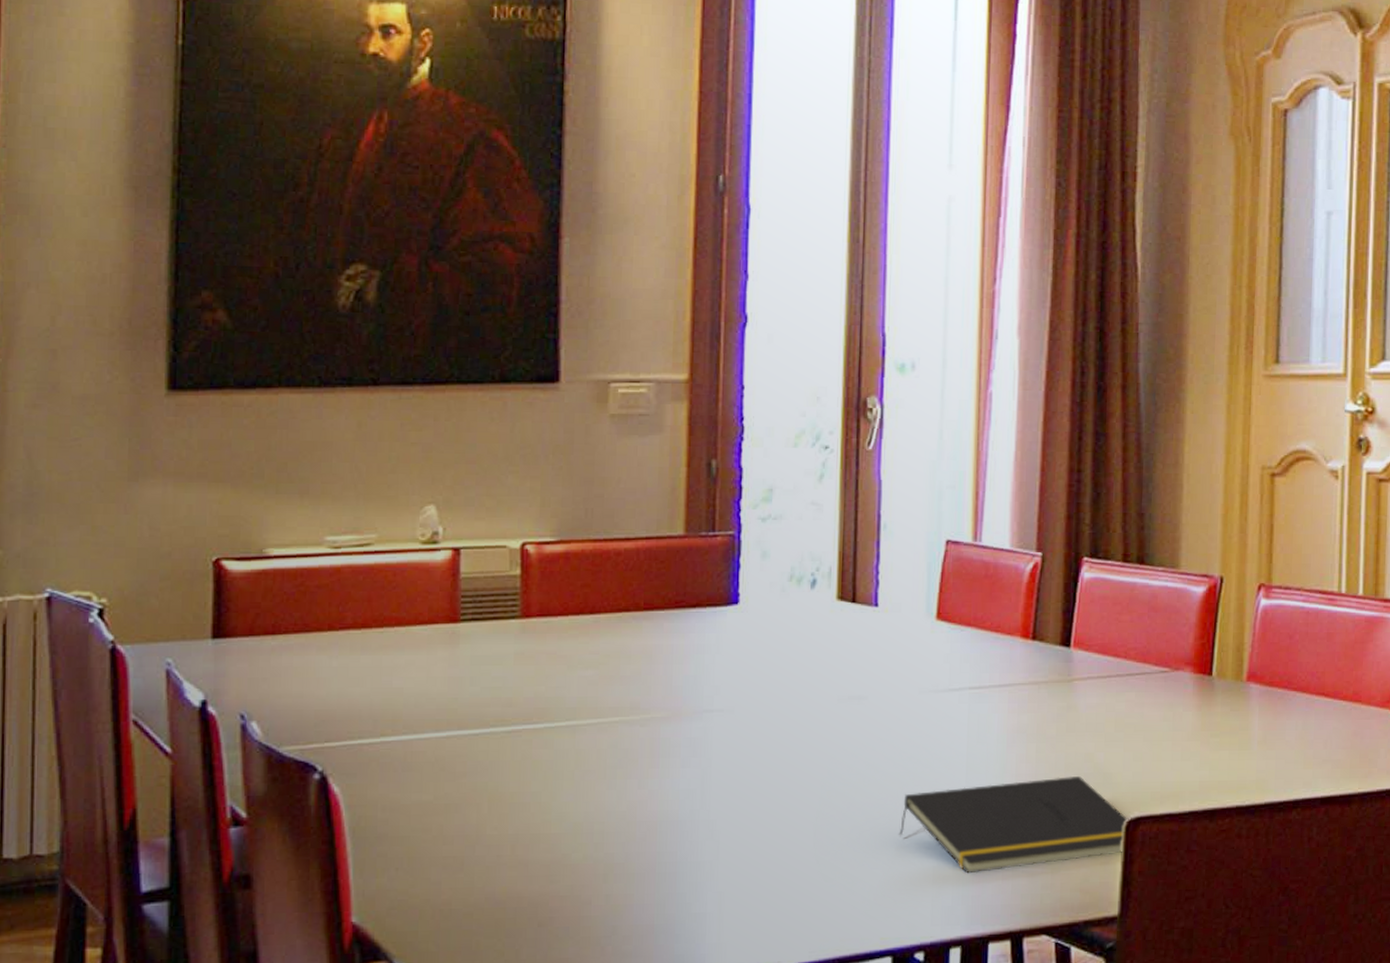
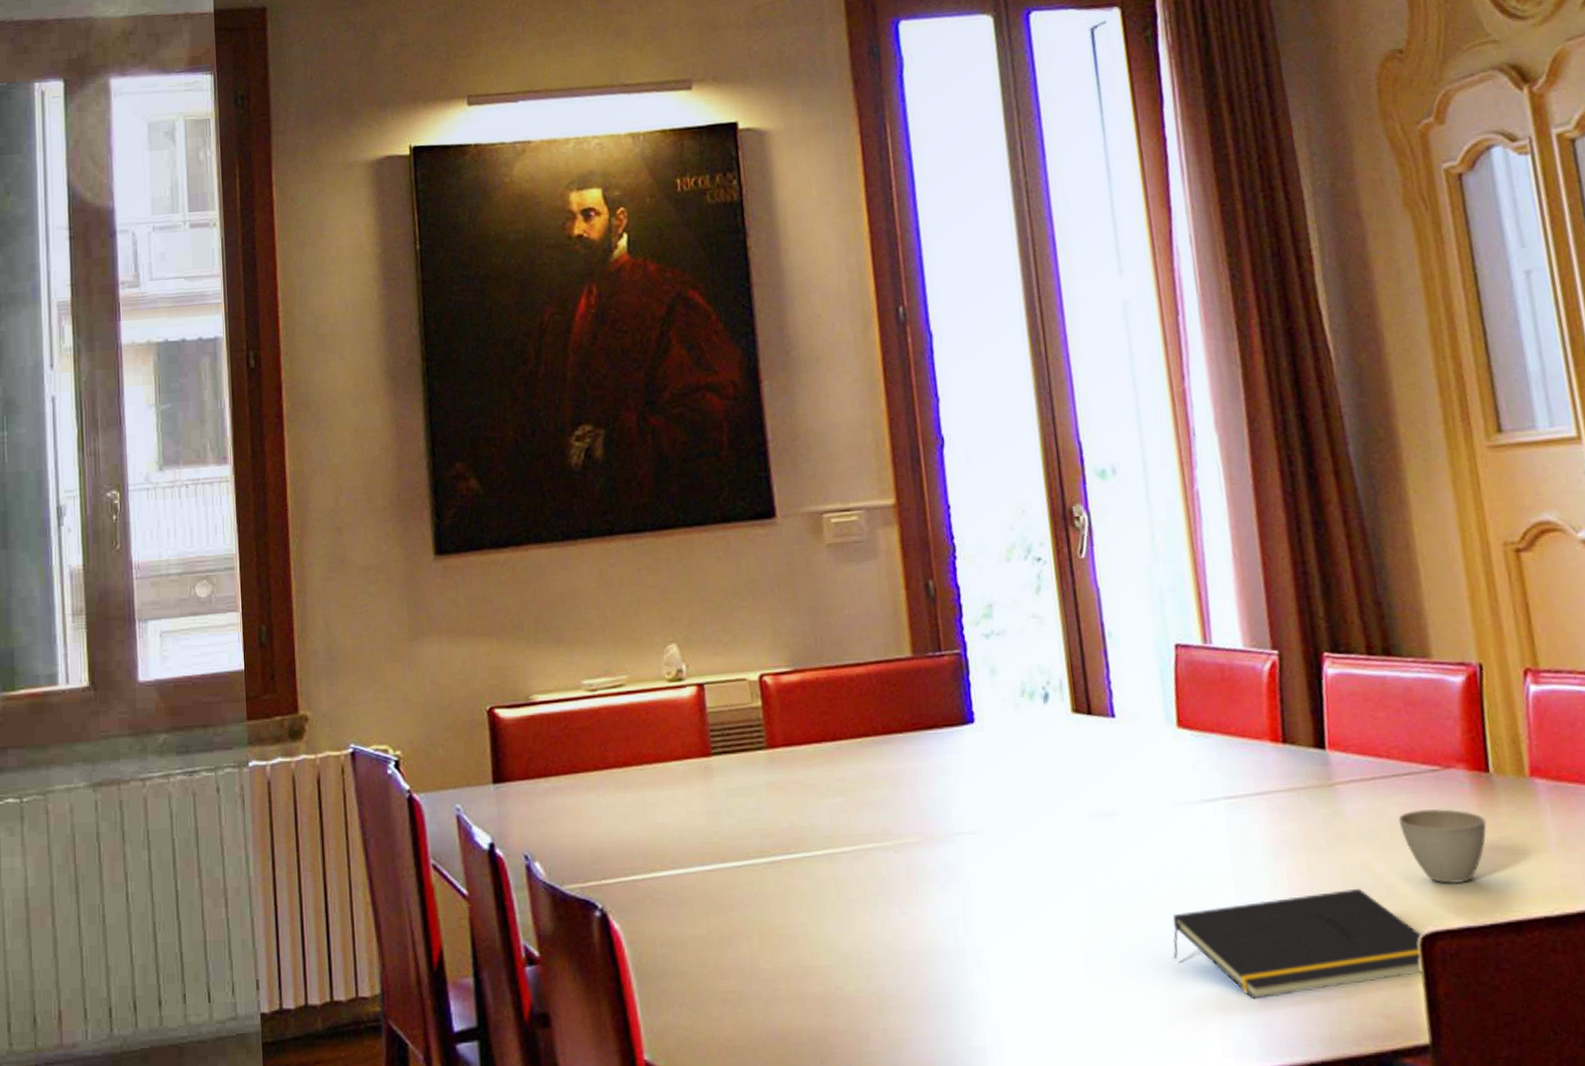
cup: none [1125,707,1201,775] -> present [1398,809,1486,884]

